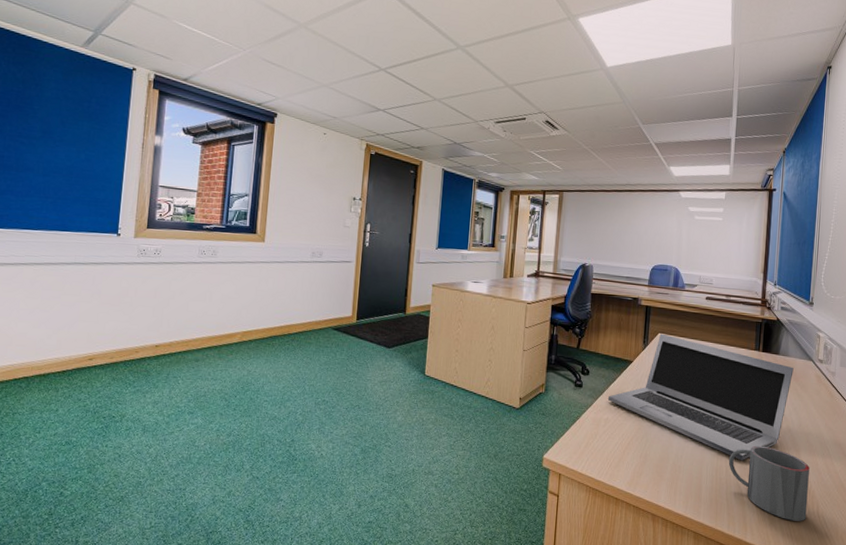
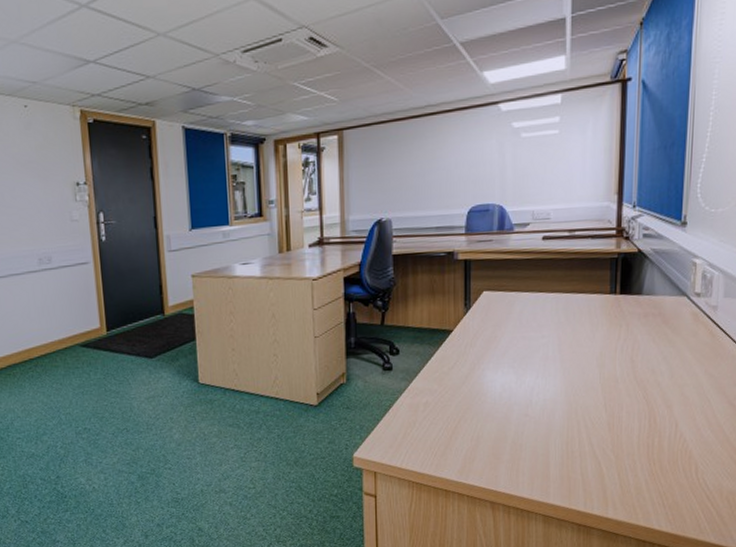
laptop: present [608,334,794,460] -> none [426,291,662,428]
mug: present [728,445,810,521] -> none [581,407,685,488]

